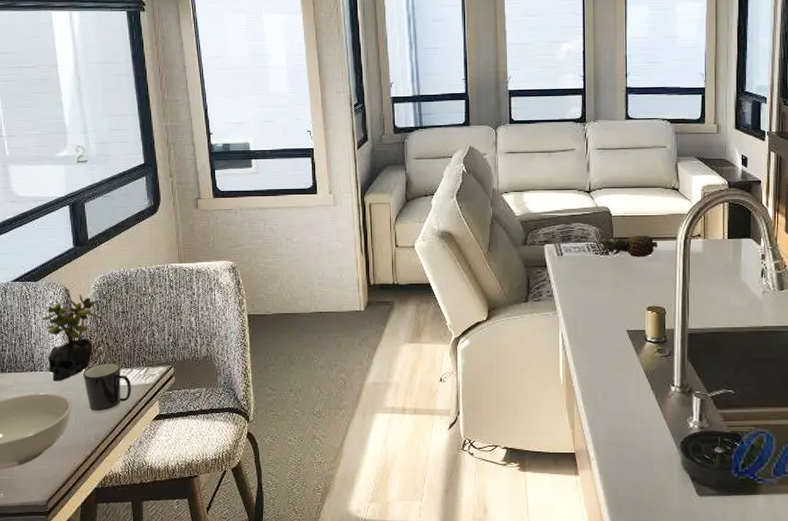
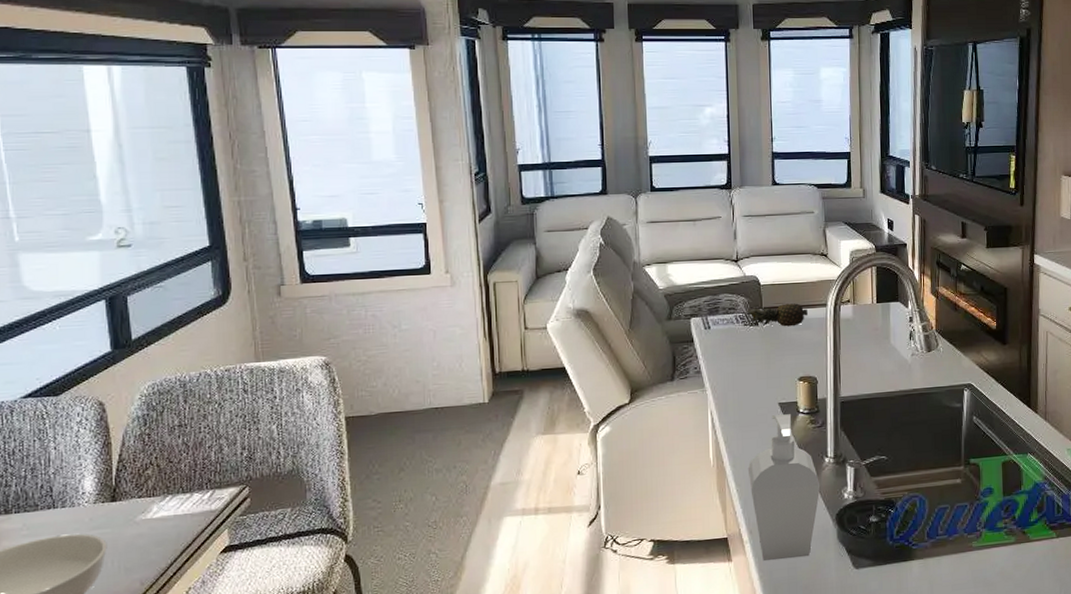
succulent plant: present [42,294,98,382] -> none [66,407,145,519]
mug: present [83,362,132,413] -> none [123,488,192,553]
soap bottle: none [595,342,666,479] -> present [747,414,821,561]

